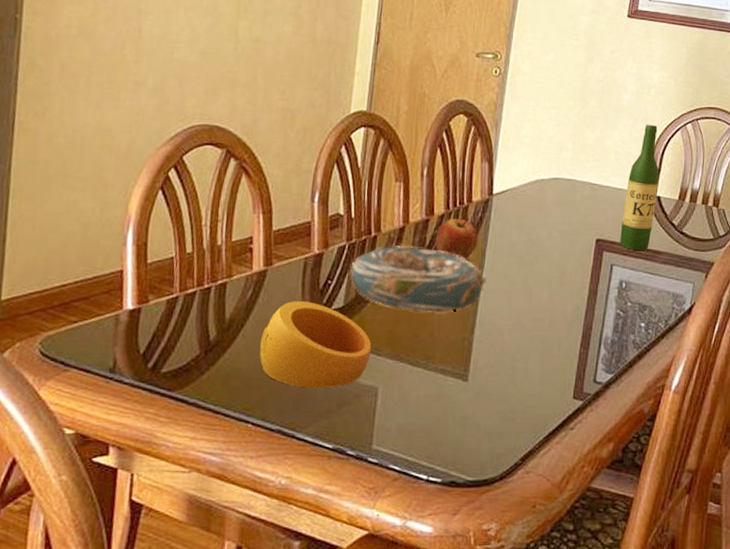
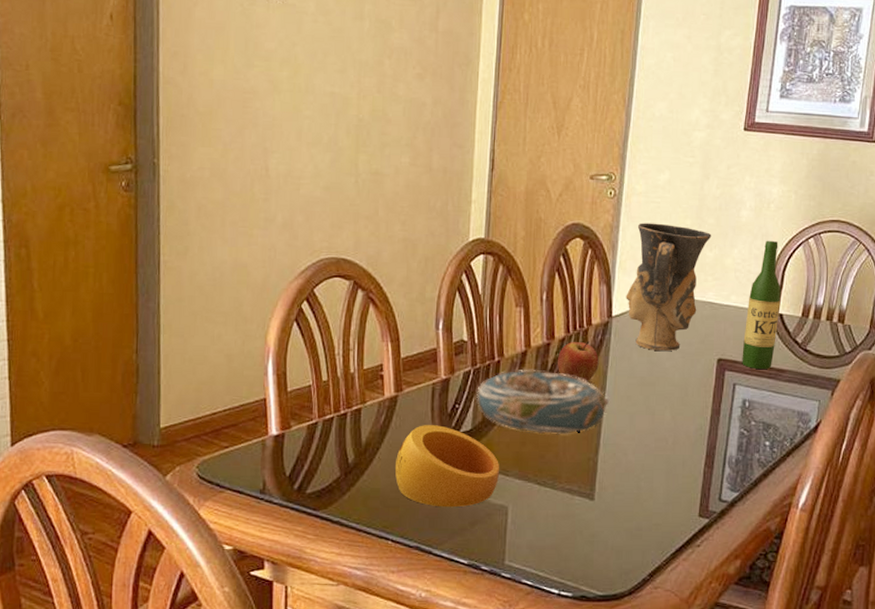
vase: none [507,102,594,230] -> present [626,222,712,351]

